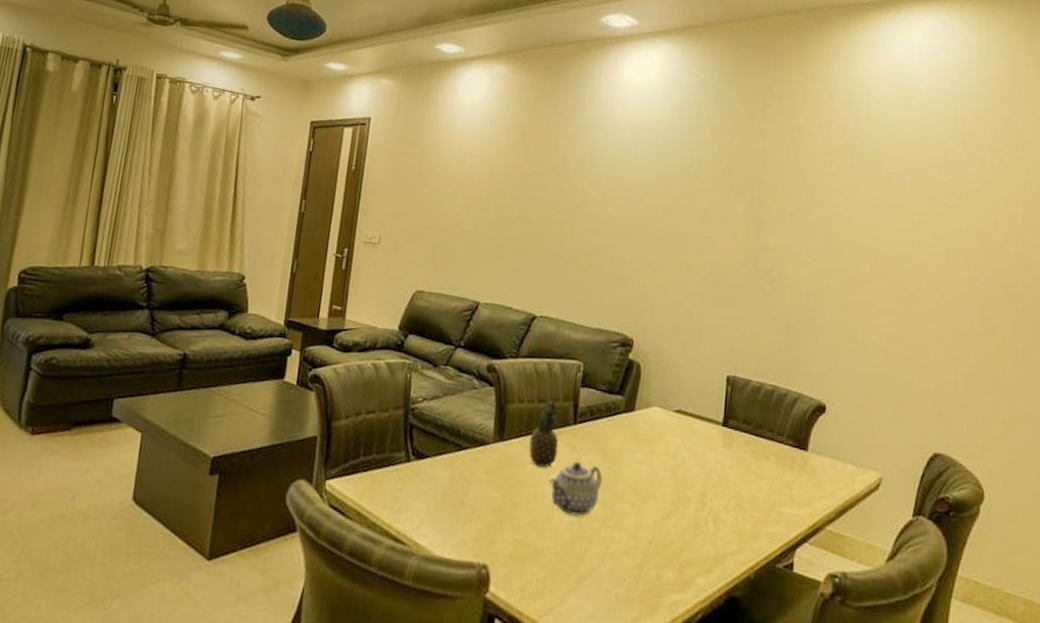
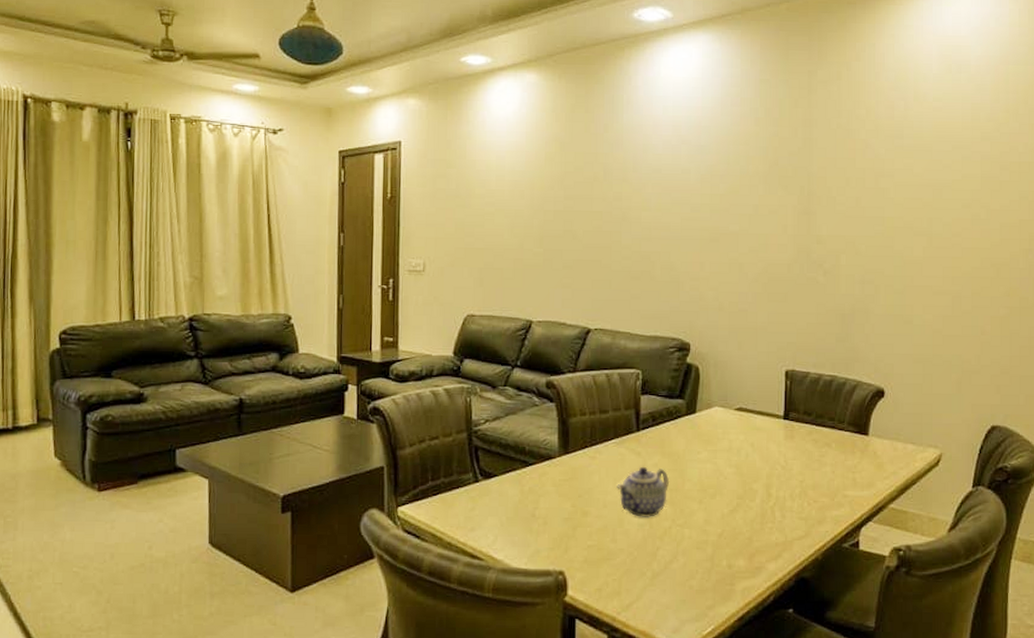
fruit: present [529,398,561,468] -> none [595,408,623,475]

